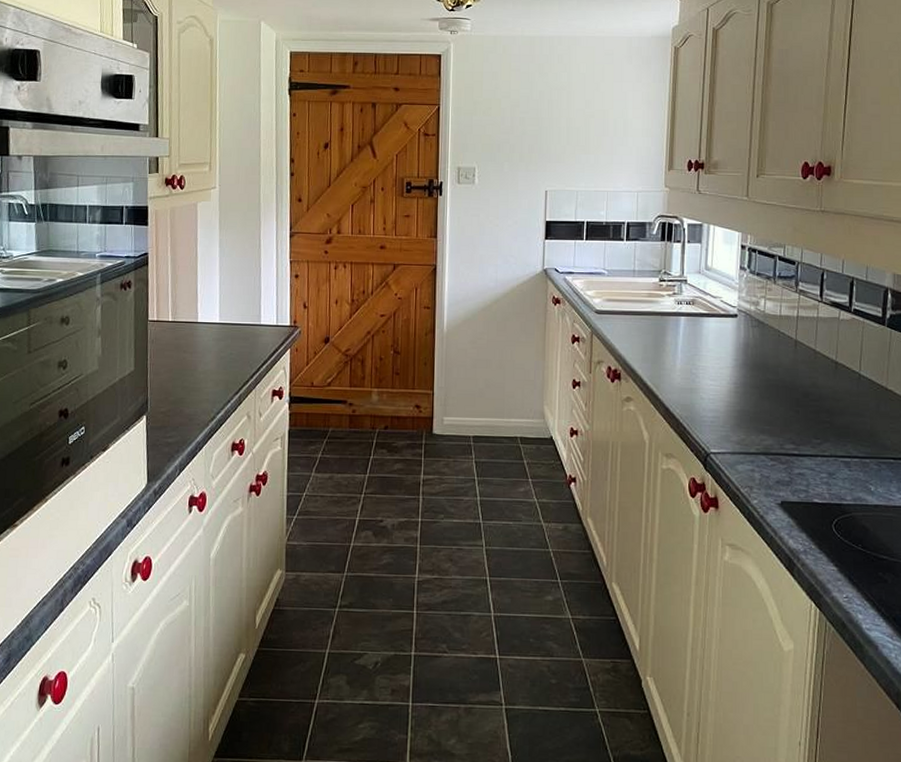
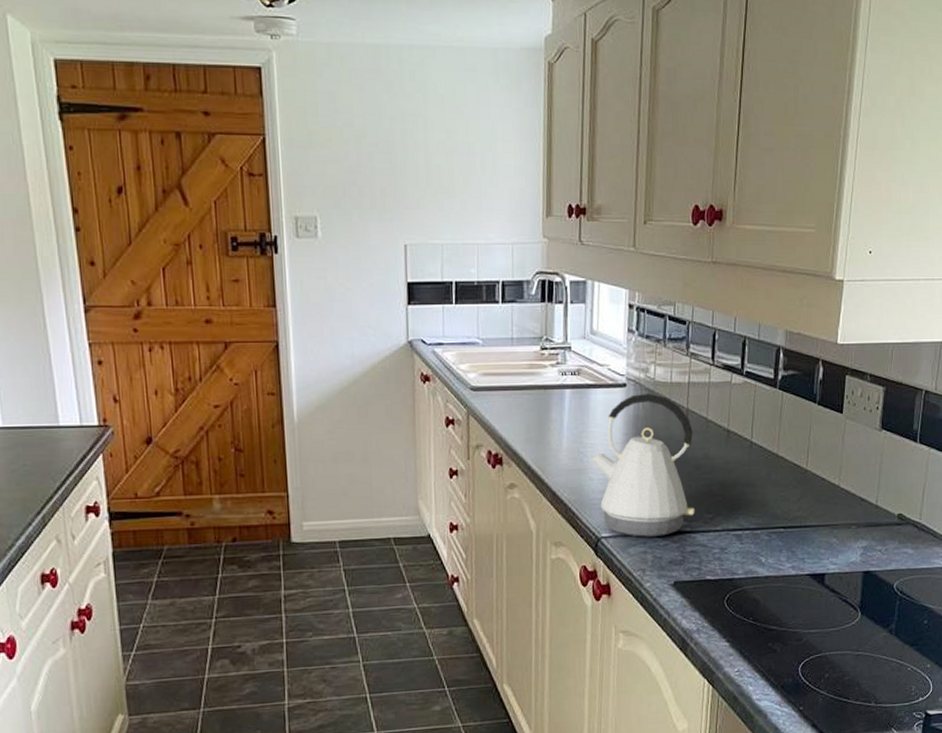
kettle: none [701,323,804,457] -> present [590,393,696,537]

